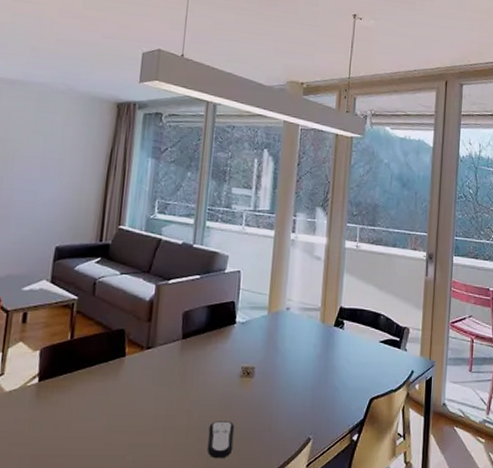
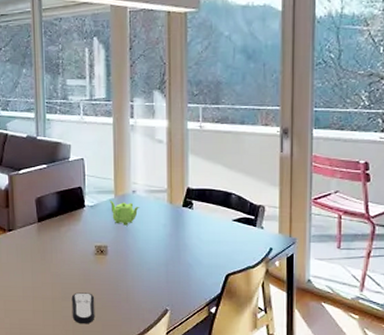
teapot: none [262,317,292,345] -> present [109,201,139,226]

